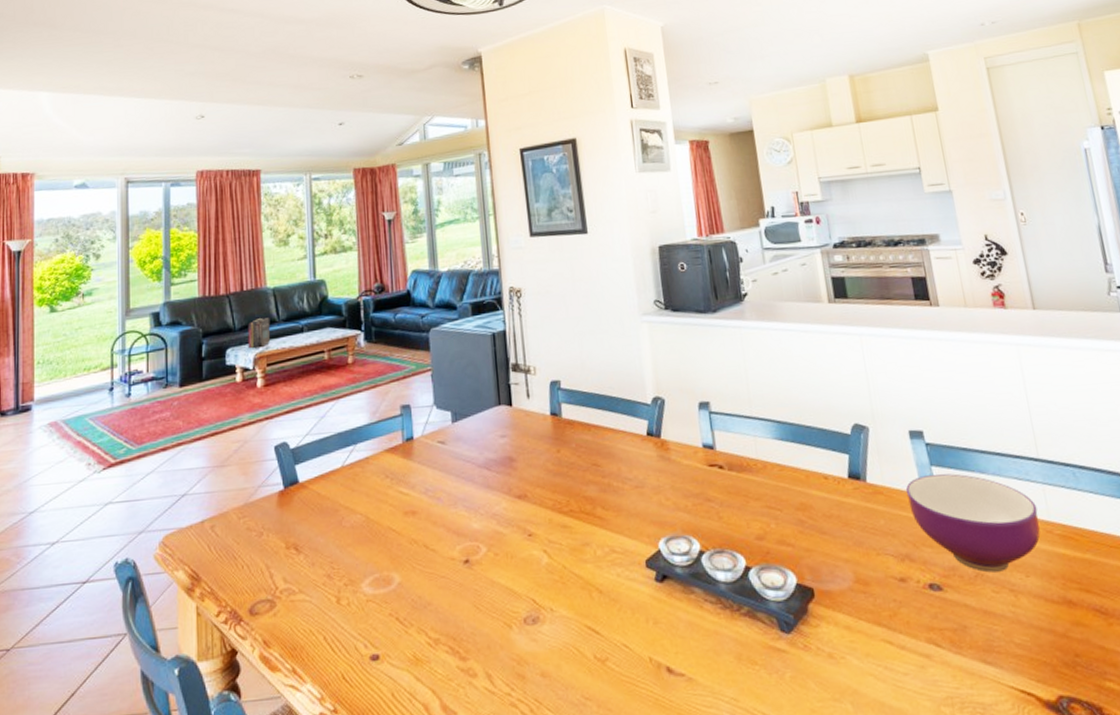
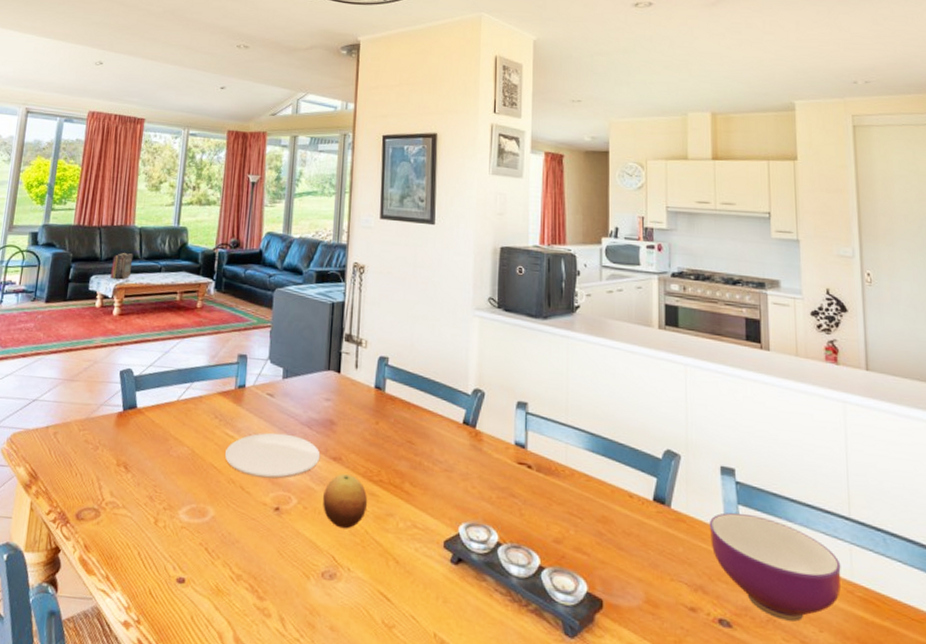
plate: none [401,480,505,532] -> present [224,432,321,479]
fruit: none [513,510,562,569] -> present [323,474,368,529]

